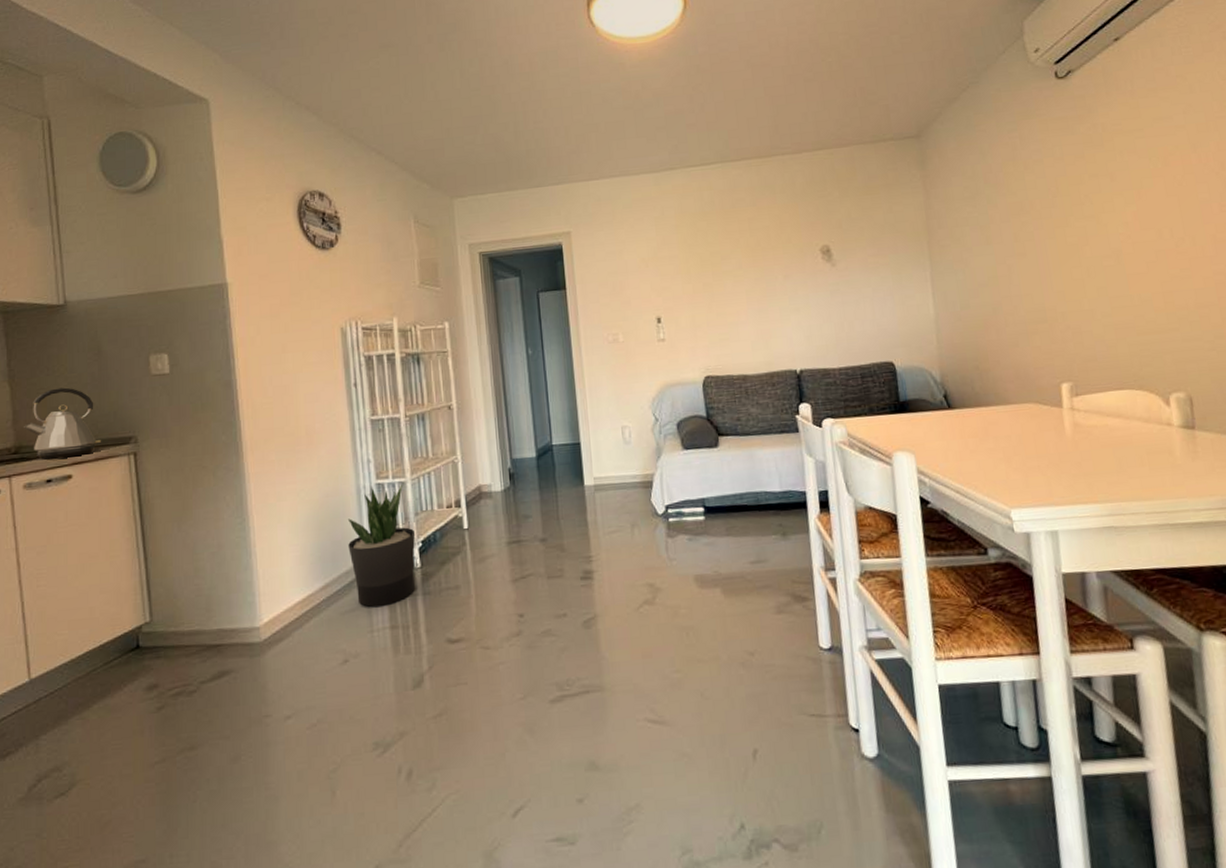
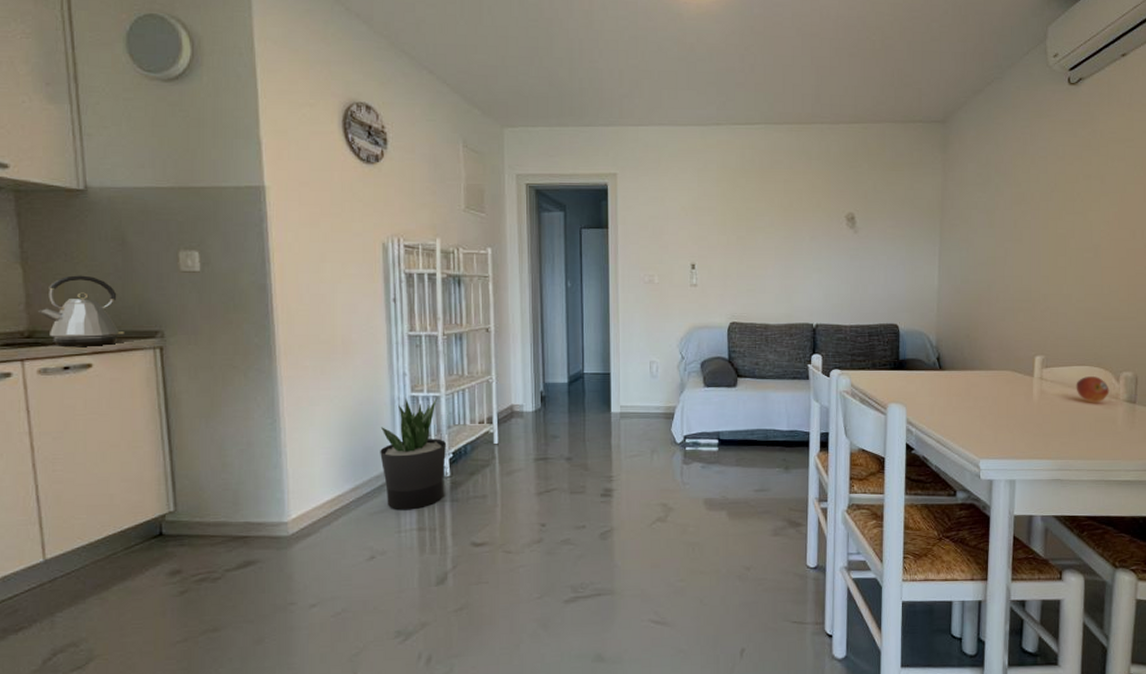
fruit: none [1116,401,1160,433] -> present [1076,376,1110,403]

